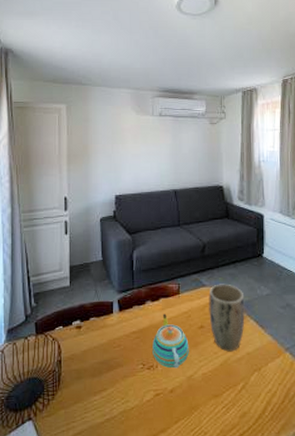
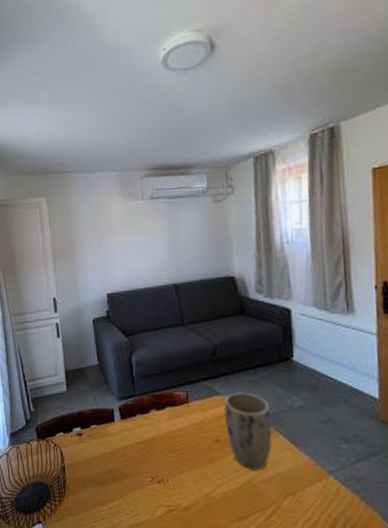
teapot: present [152,313,189,369] -> none [161,424,204,485]

